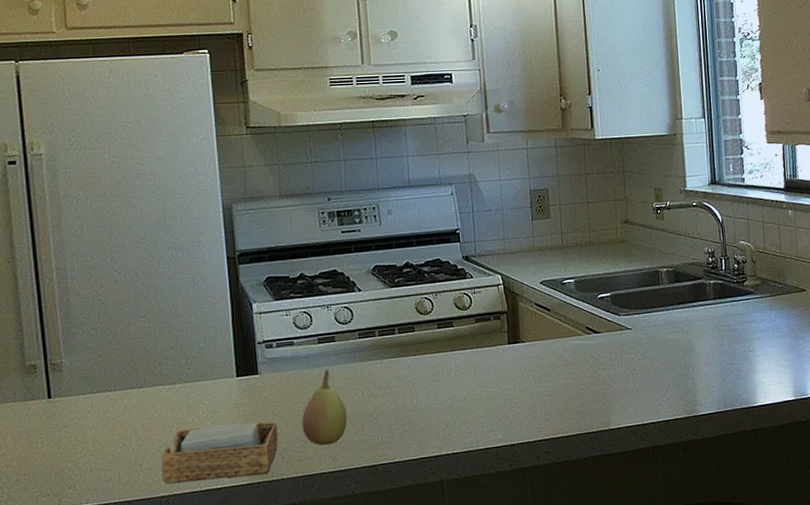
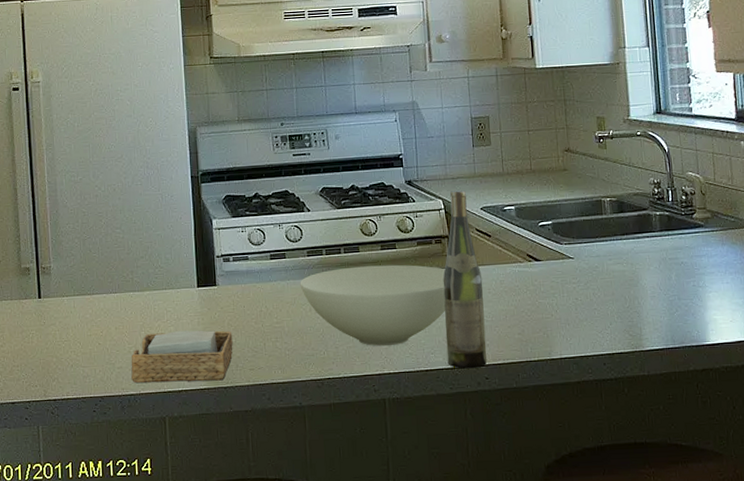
fruit: present [301,370,348,446] -> none [254,285,296,357]
bowl: none [351,342,505,428] -> present [300,264,446,347]
wine bottle: none [501,264,547,445] -> present [443,190,487,369]

